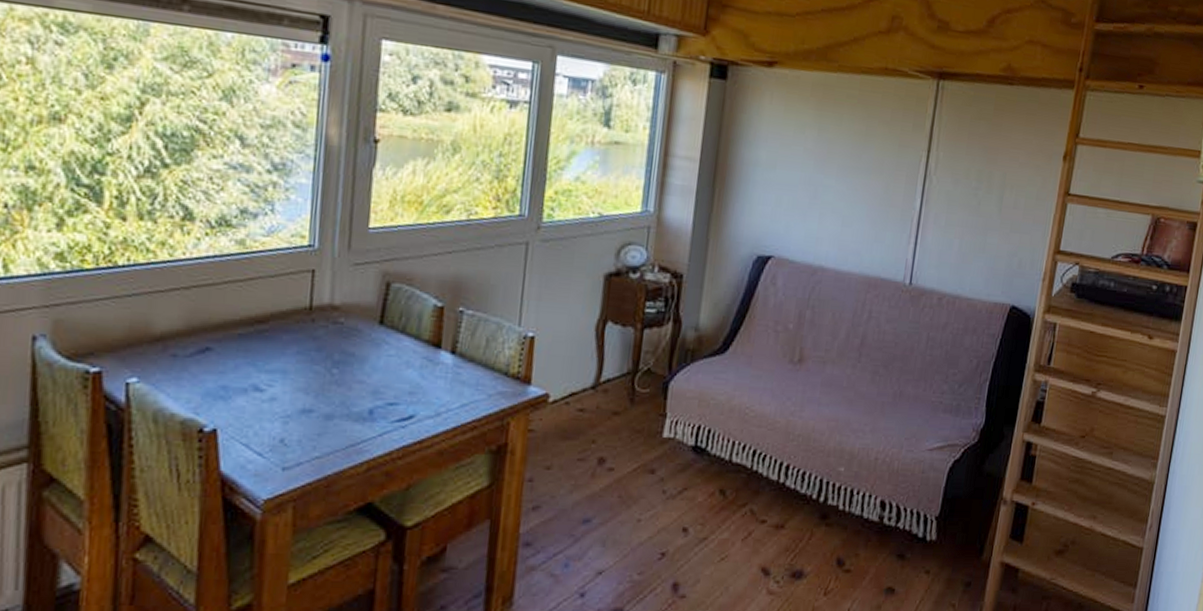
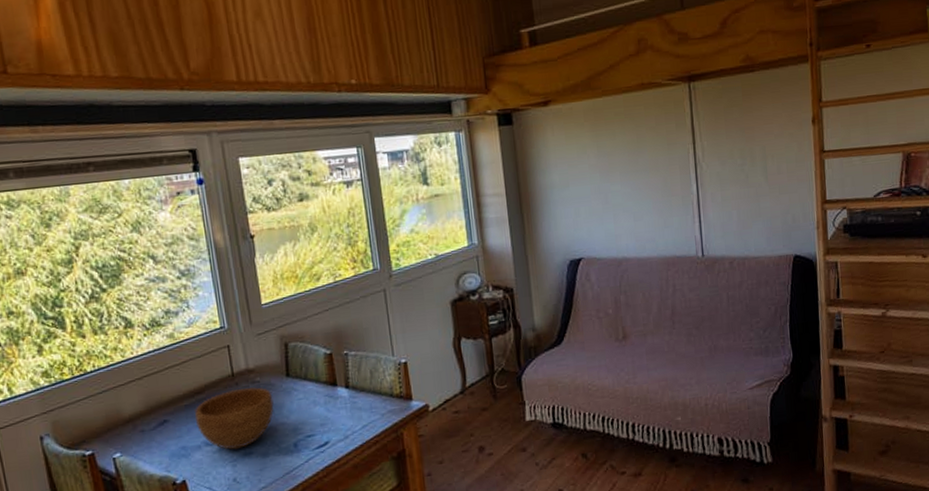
bowl: none [247,327,356,403] -> present [194,387,274,450]

